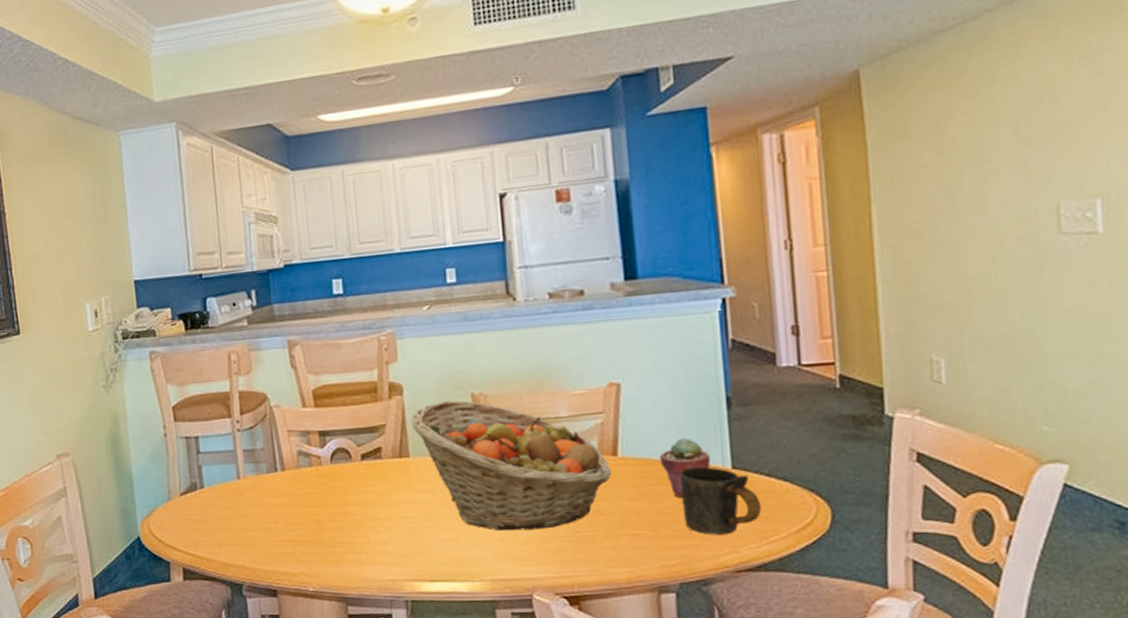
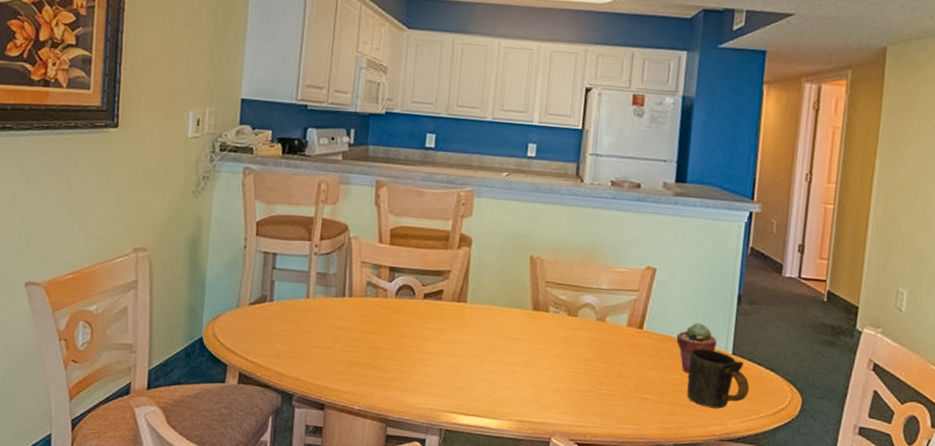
fruit basket: present [411,400,611,531] -> none [474,258,636,383]

